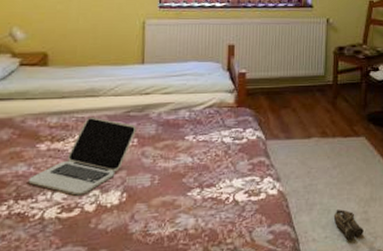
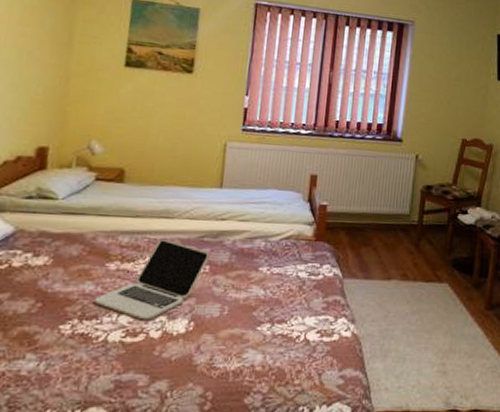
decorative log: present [333,209,364,240] -> none [408,359,440,392]

